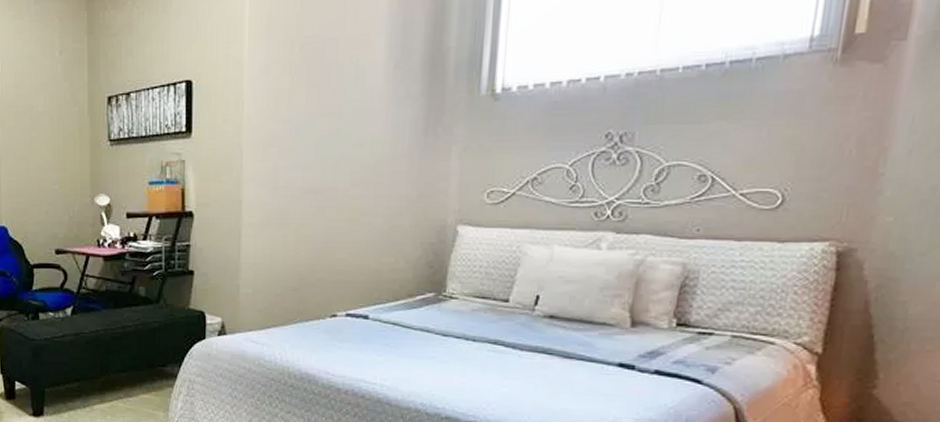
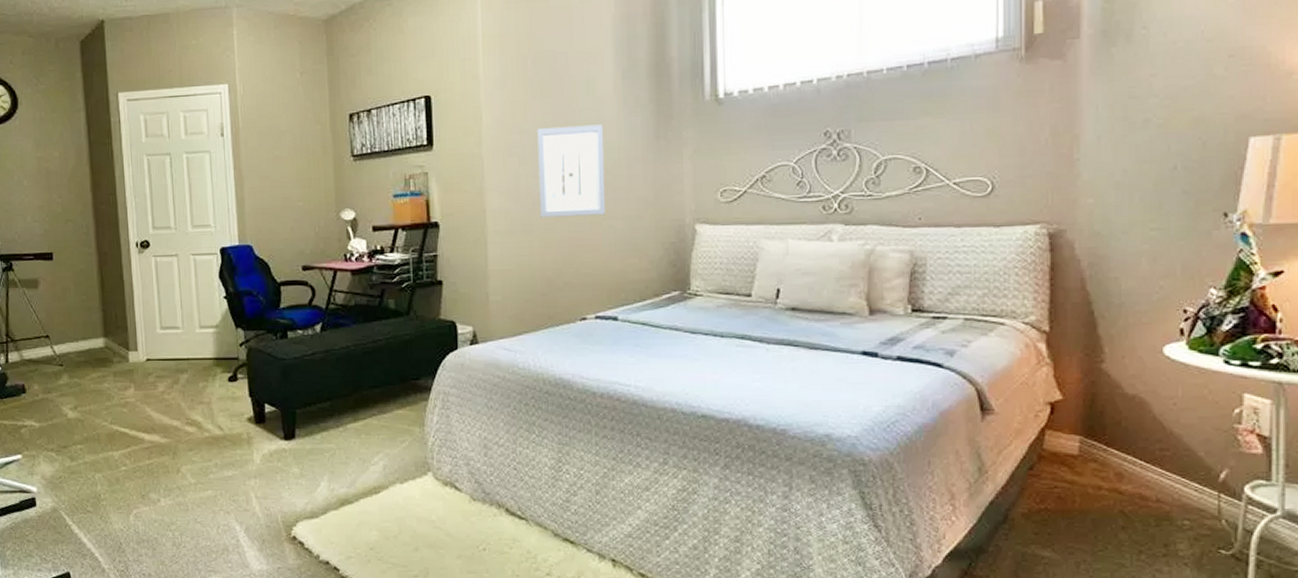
wall art: none [297,117,369,212] -> present [537,124,605,218]

